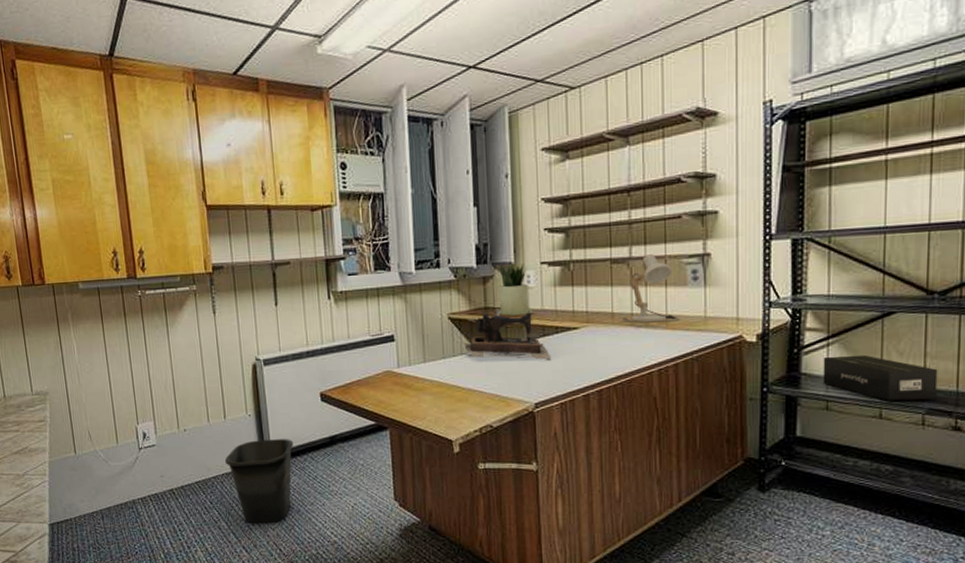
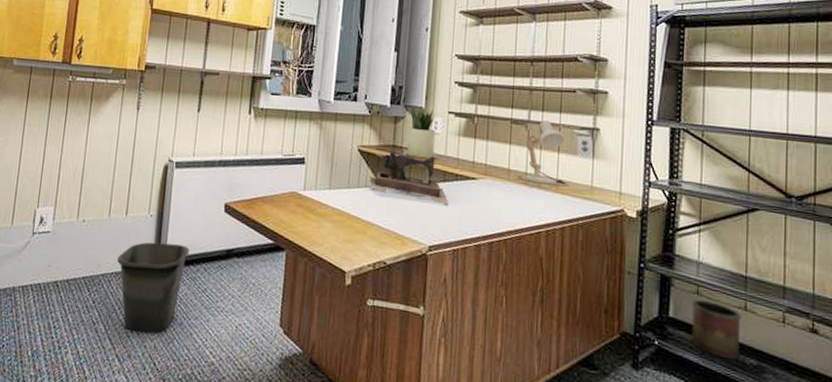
paint can: none [820,414,876,469] -> present [691,299,741,360]
box: present [822,354,938,402] -> none [694,242,796,300]

